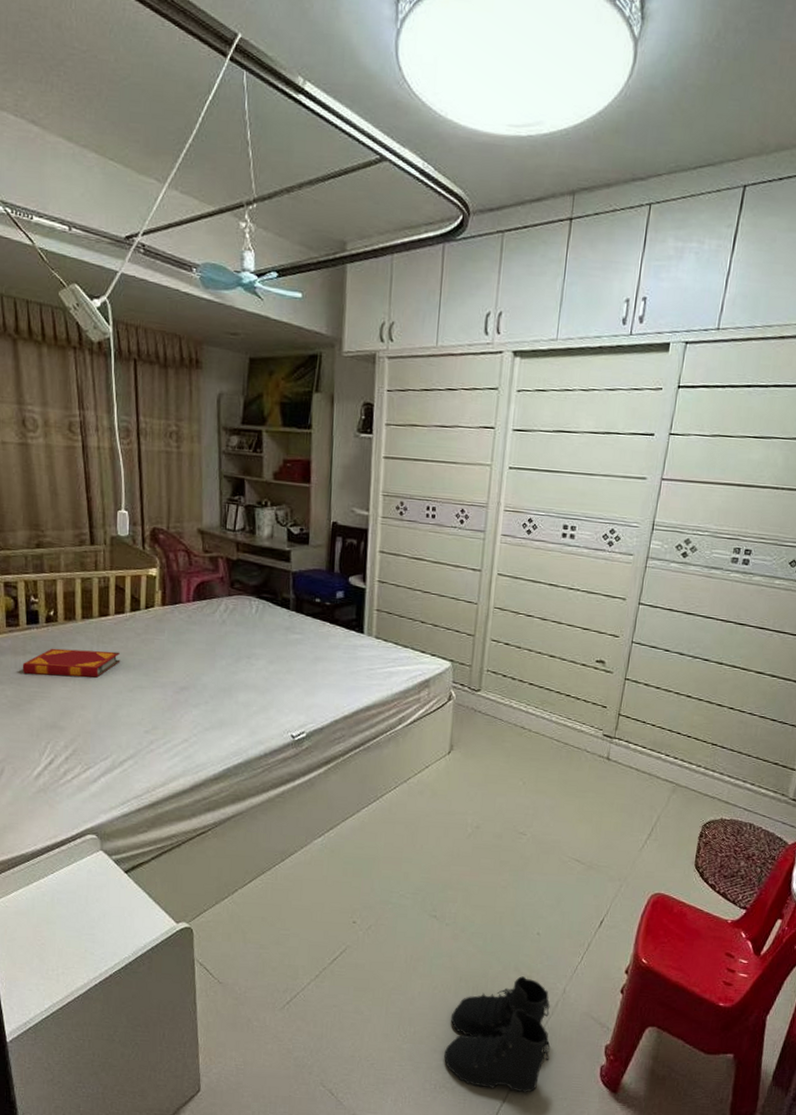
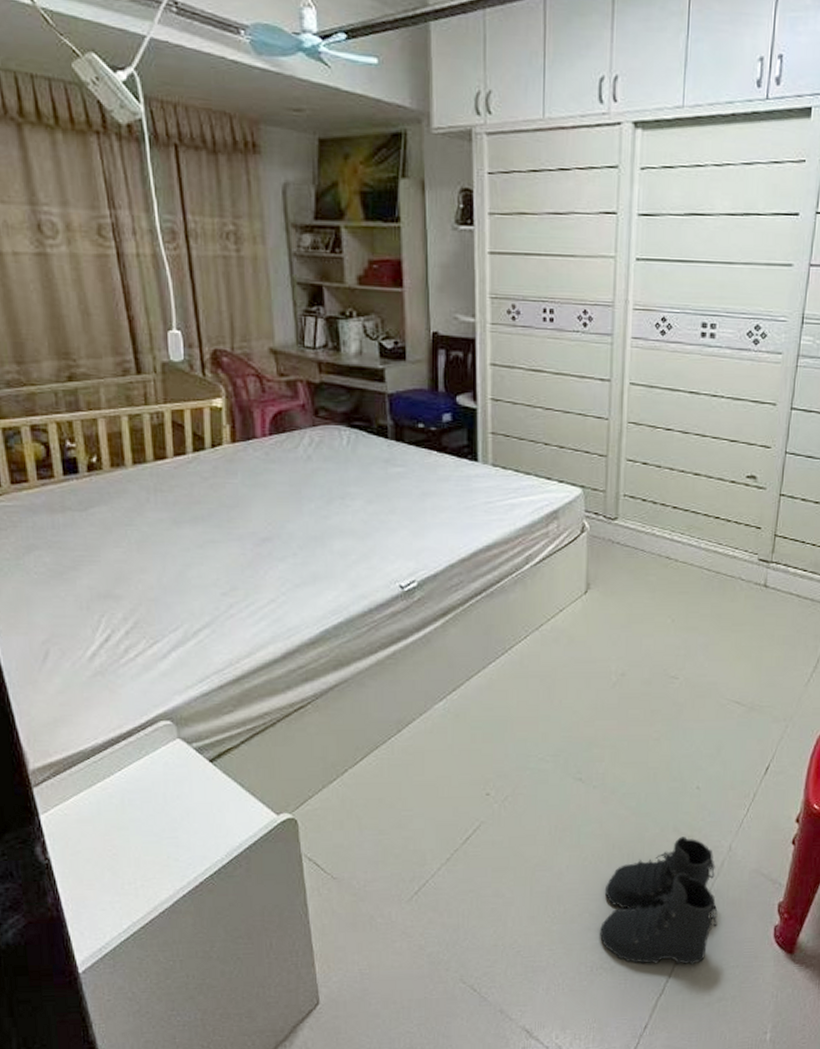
hardback book: present [22,648,121,678] -> none [61,501,185,535]

